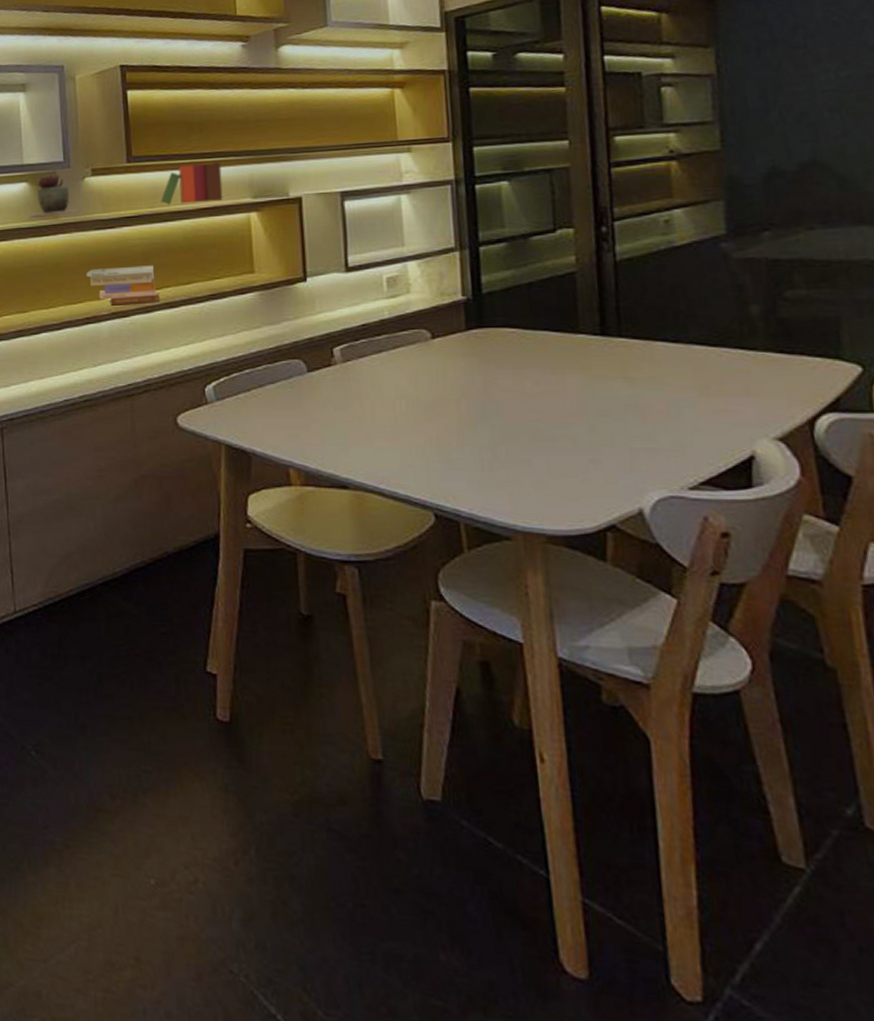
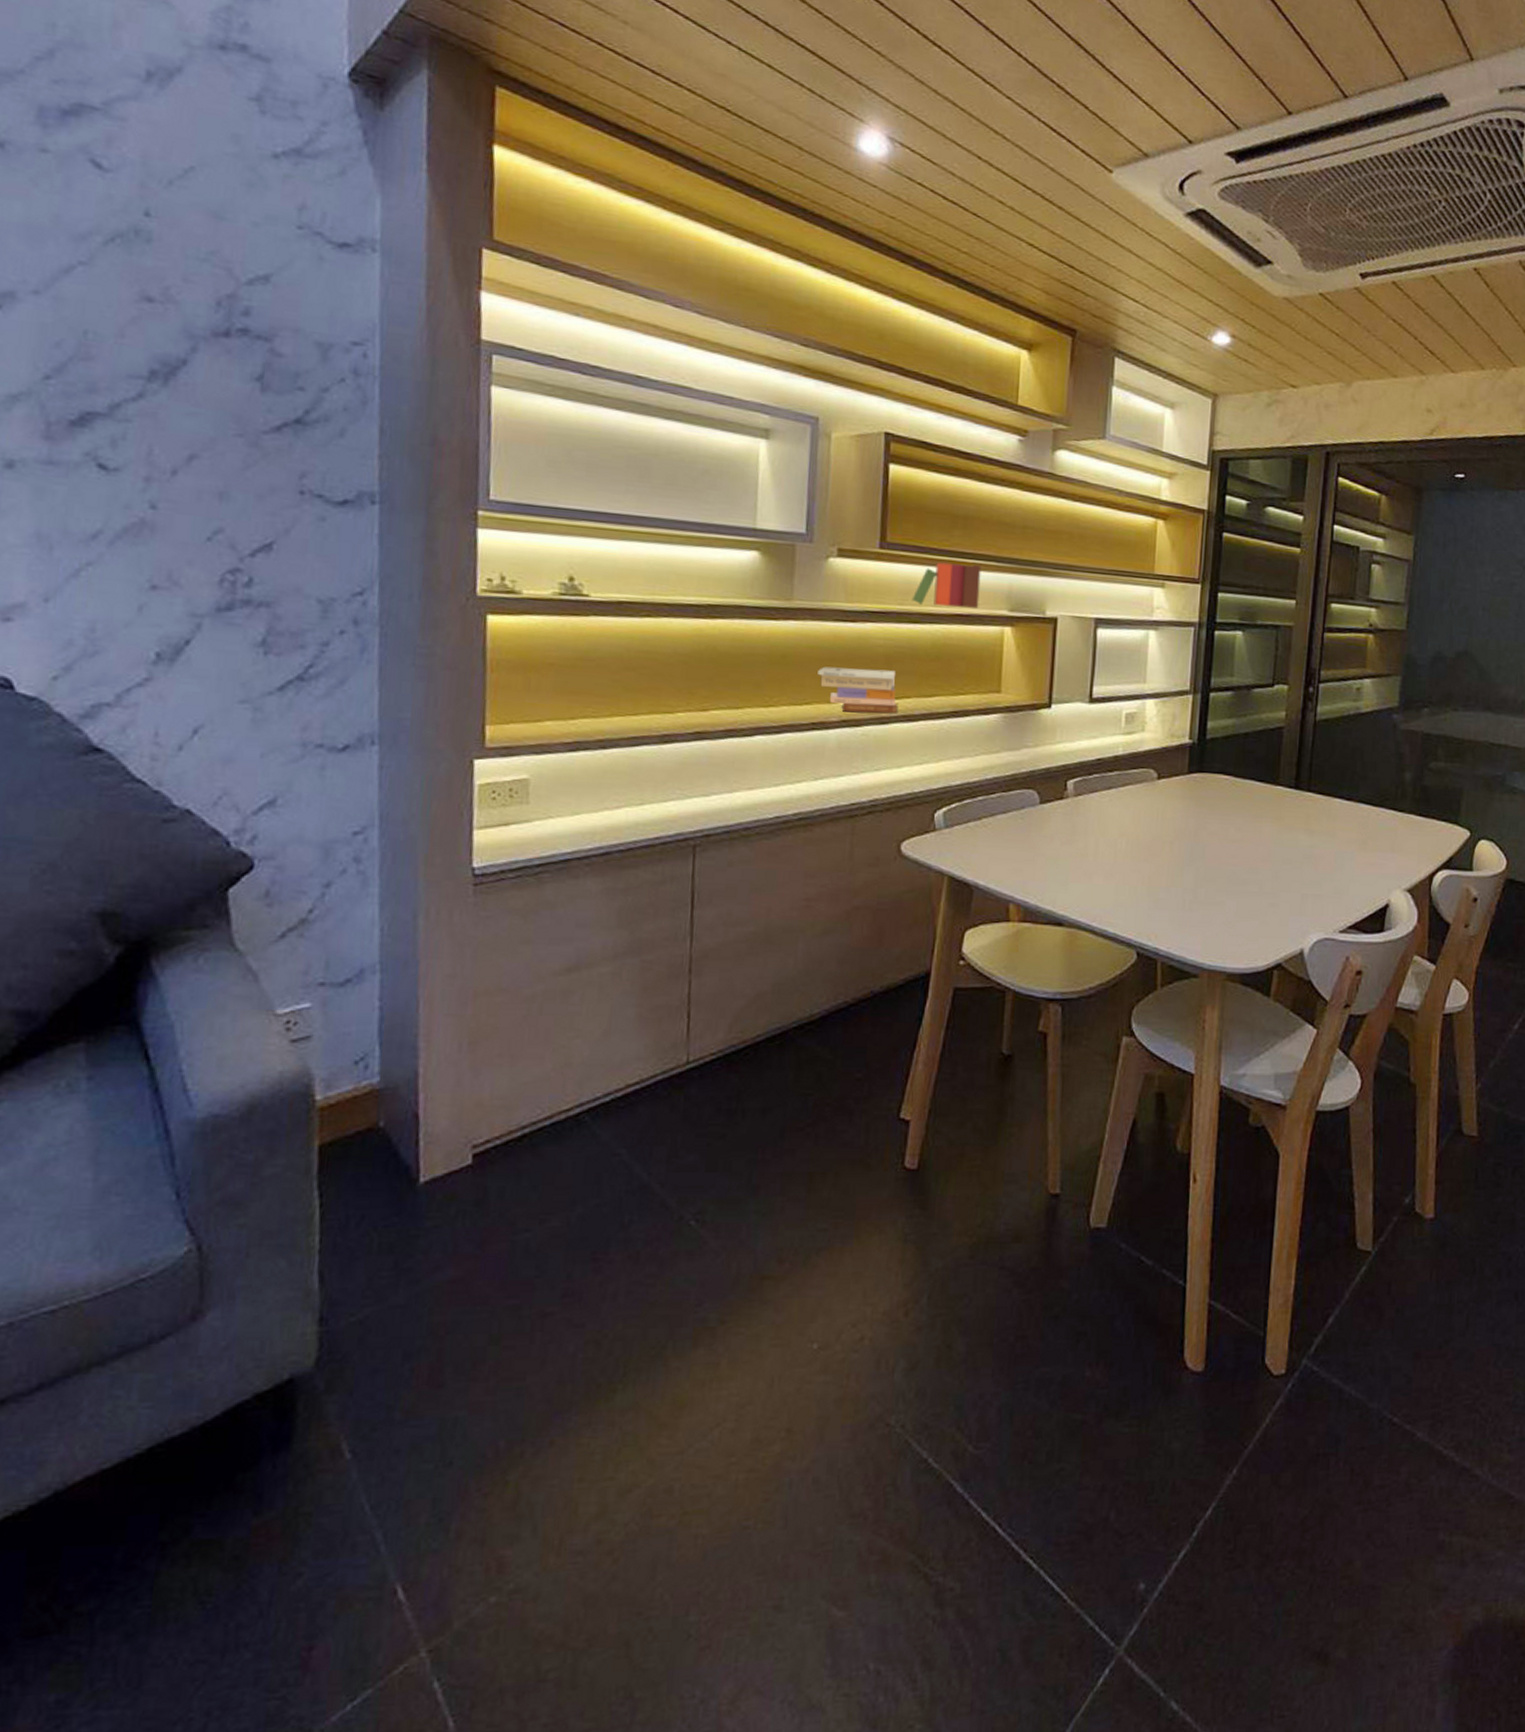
succulent plant: present [29,174,83,218] -> none [756,547,822,599]

